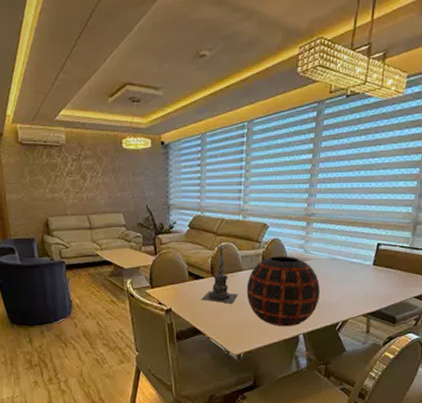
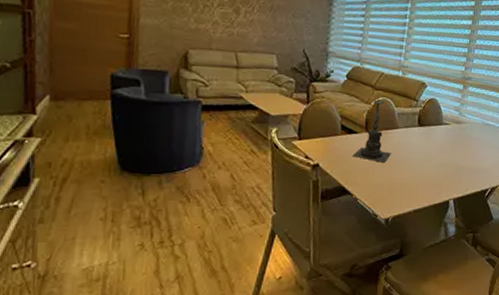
decorative vase: present [246,256,320,327] -> none [400,116,472,191]

